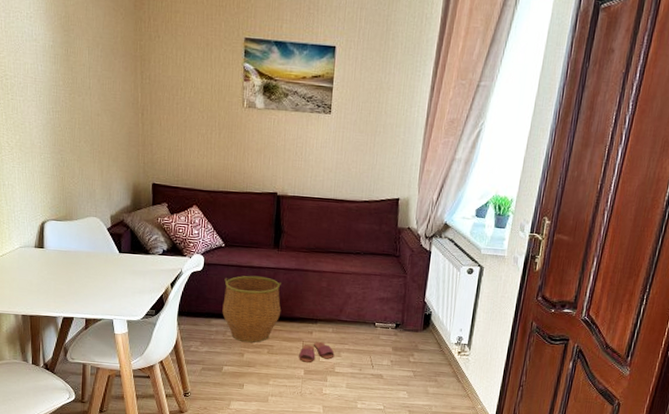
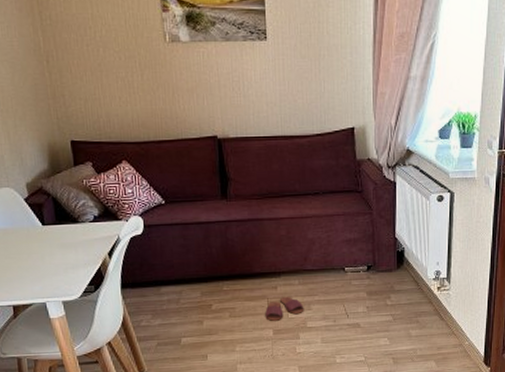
basket: present [222,275,282,343] -> none [169,232,239,308]

